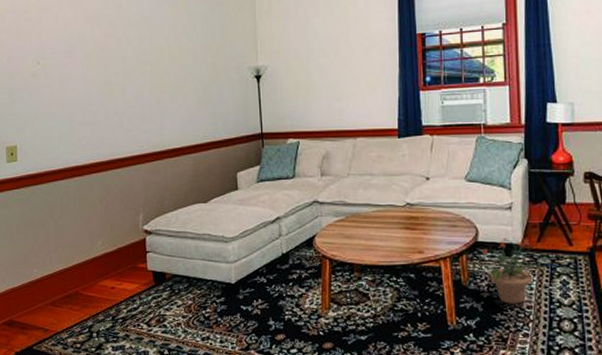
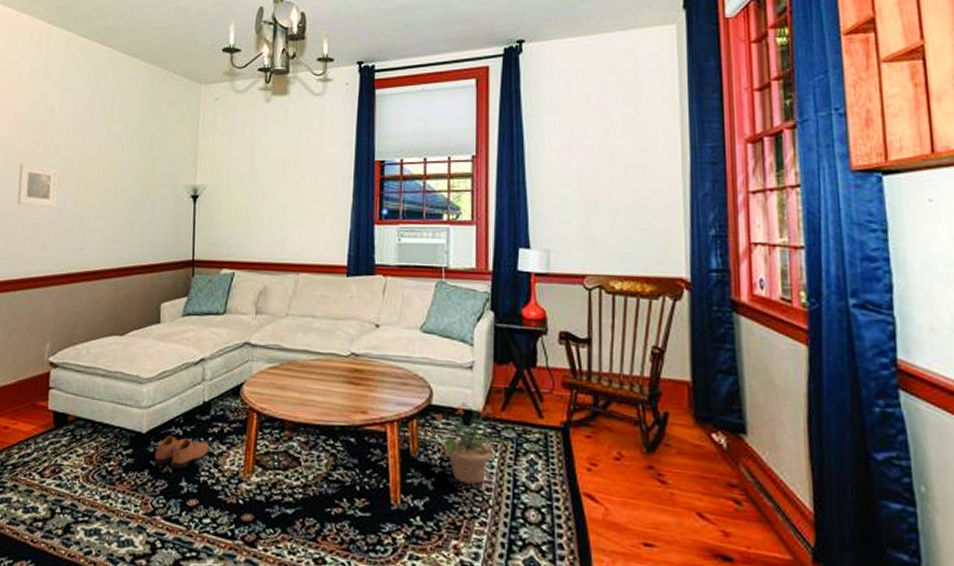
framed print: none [96,56,134,95] -> present [17,163,59,208]
shoe: none [244,284,291,311] -> present [154,435,210,469]

